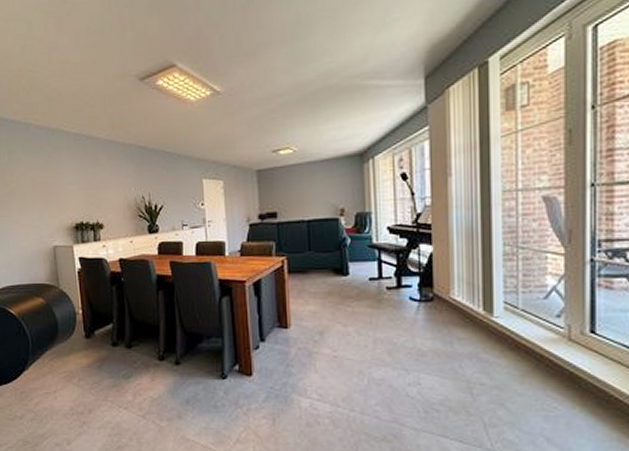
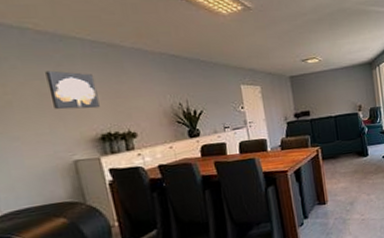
wall art: none [40,161,76,198] -> present [45,70,100,110]

